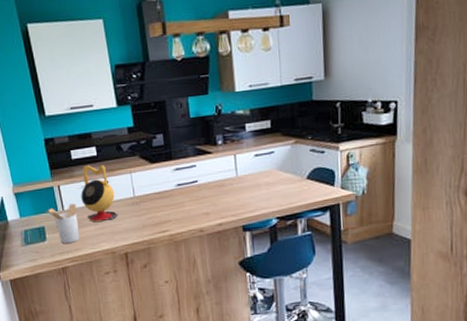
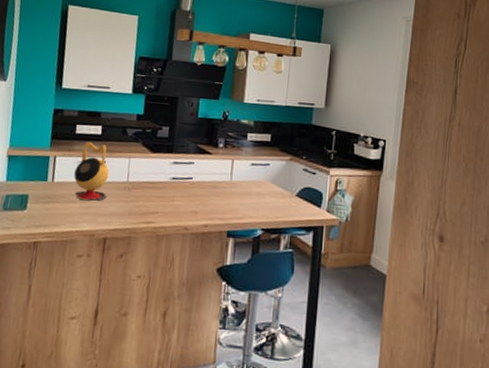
utensil holder: present [46,203,80,244] -> none [35,177,67,218]

